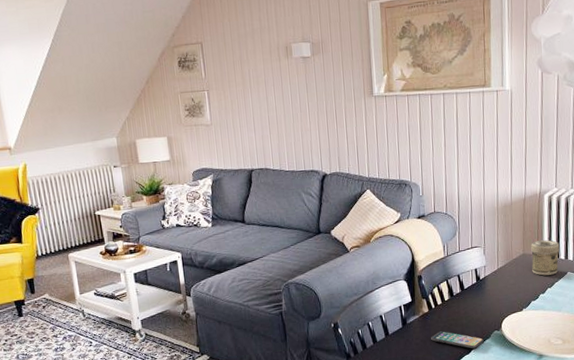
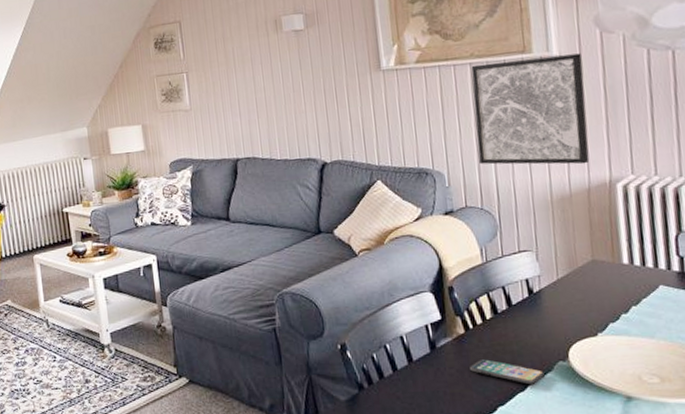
wall art: none [444,89,527,179] -> present [471,53,590,165]
jar: present [531,240,560,276] -> none [602,242,646,290]

